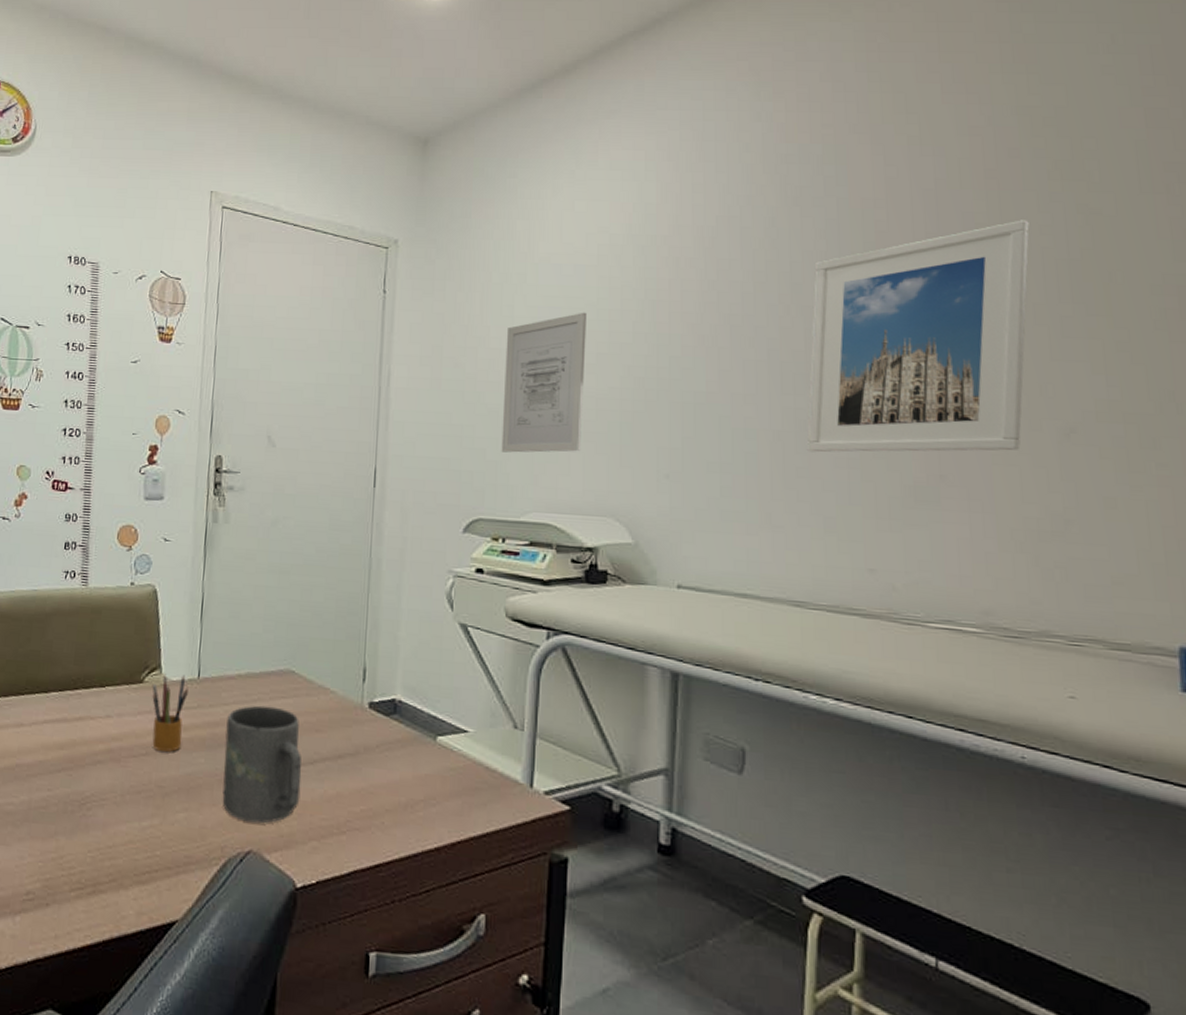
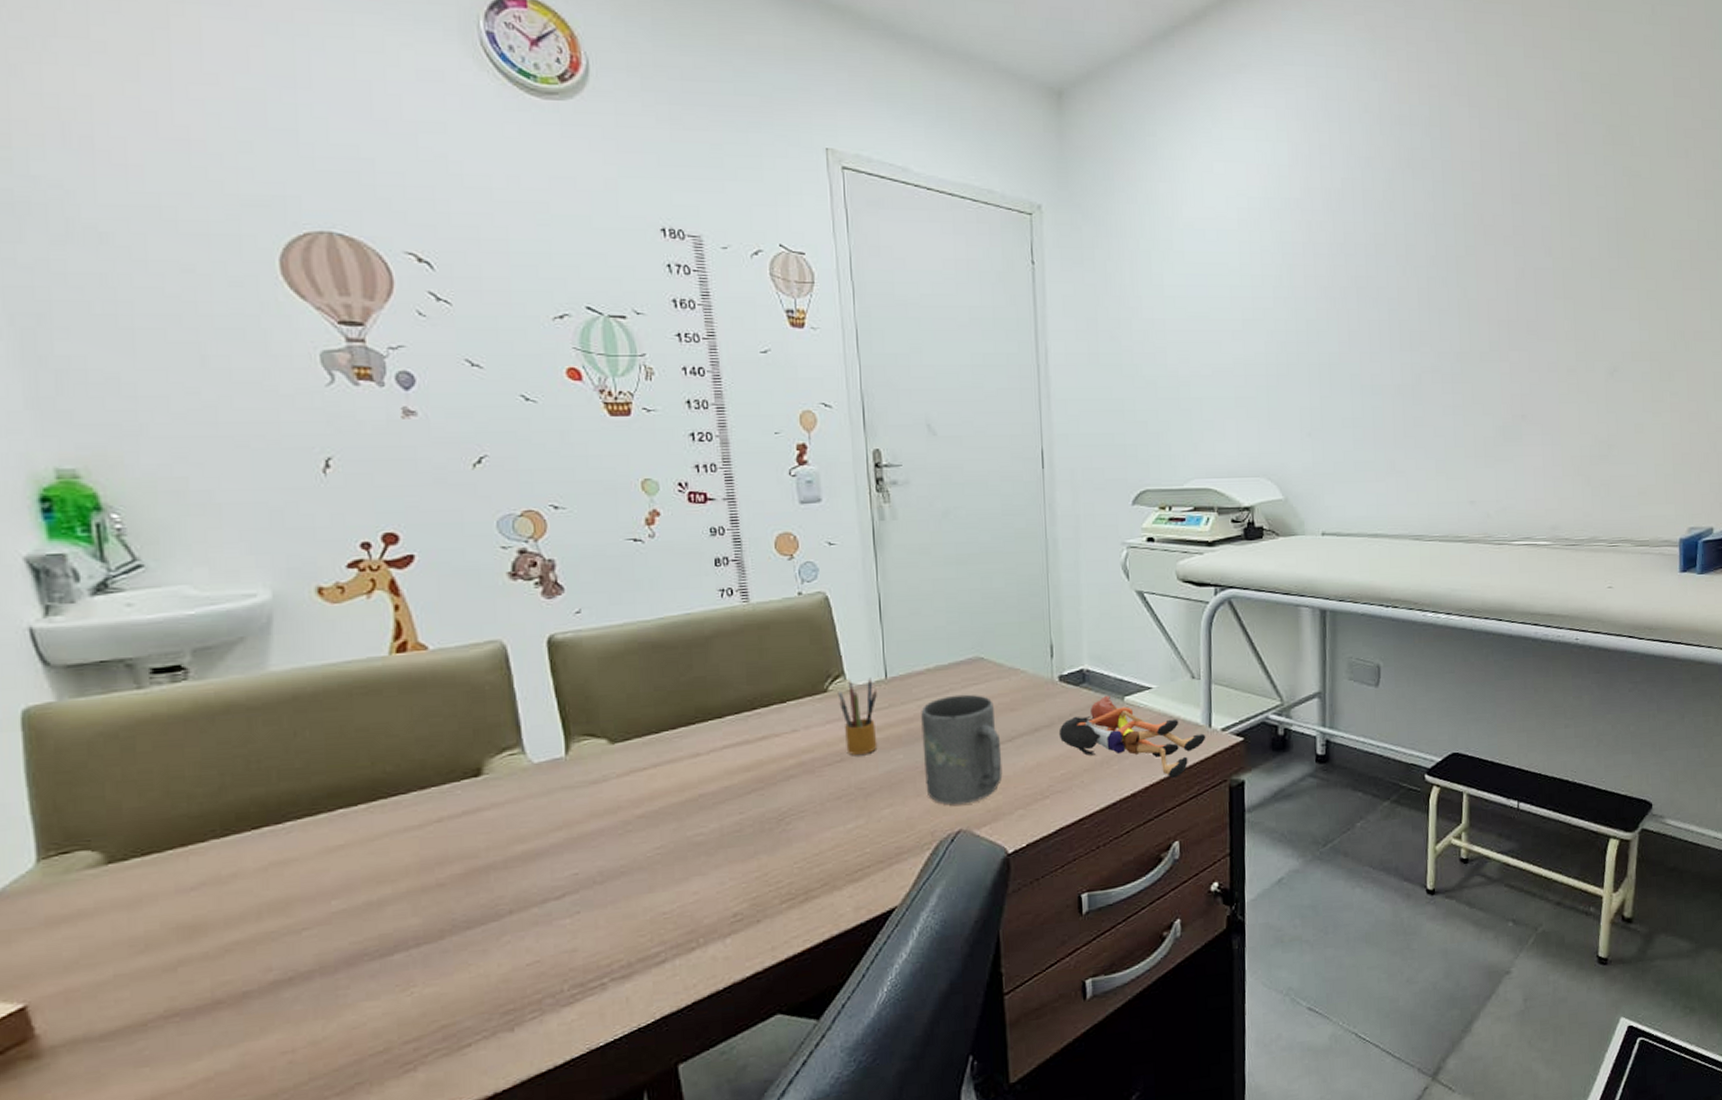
action figure: none [362,732,526,840] -> present [1058,696,1206,779]
wall art: present [501,312,588,453] -> none [1157,278,1234,423]
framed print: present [806,220,1030,453] -> none [1421,181,1589,403]

